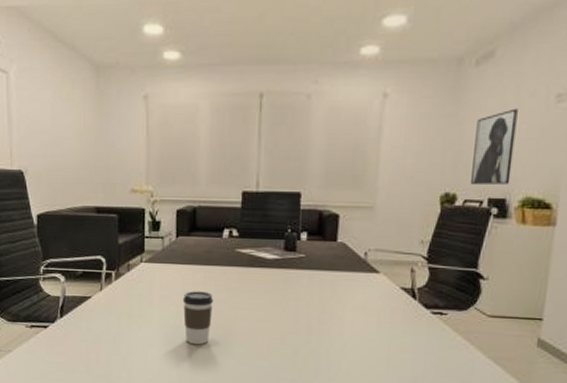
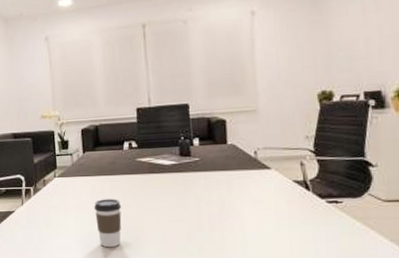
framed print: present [471,108,518,184] -> none [341,10,382,81]

